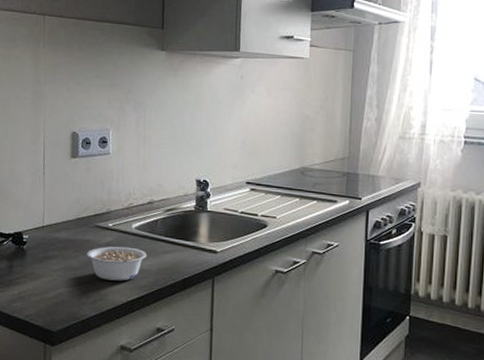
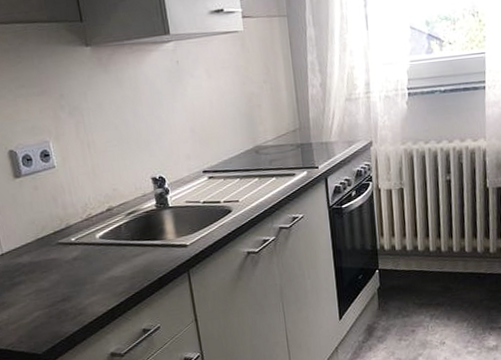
legume: present [87,246,147,281] -> none [55,257,118,295]

